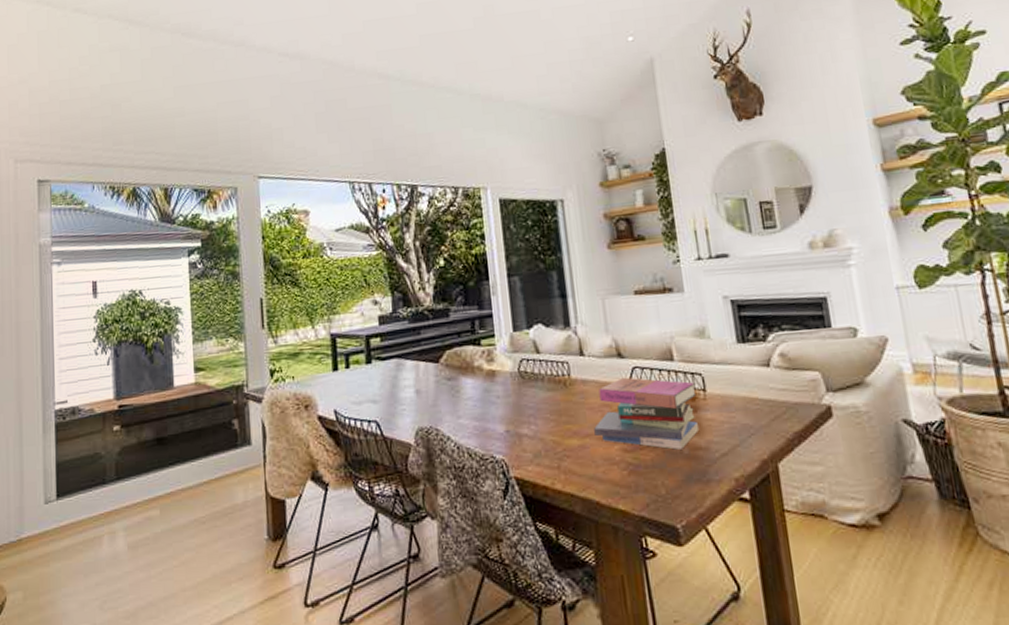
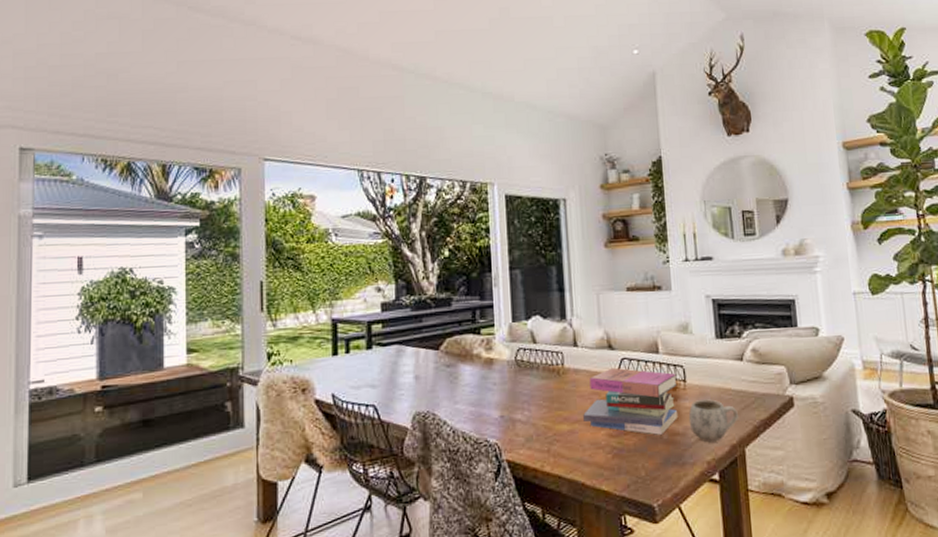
mug: none [711,410,769,458] -> present [688,399,739,443]

